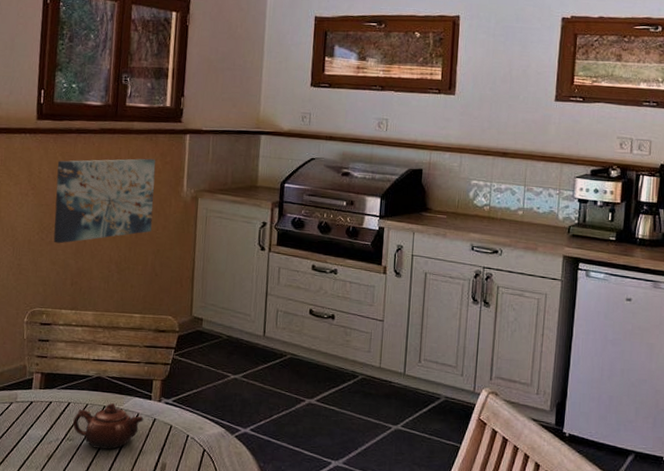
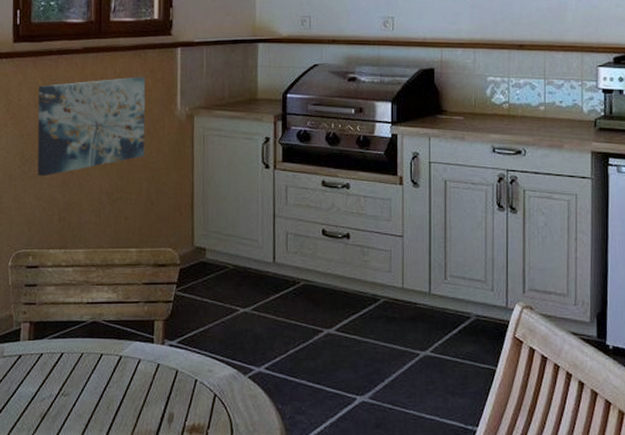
teapot: present [73,403,144,450] -> none [68,350,146,403]

